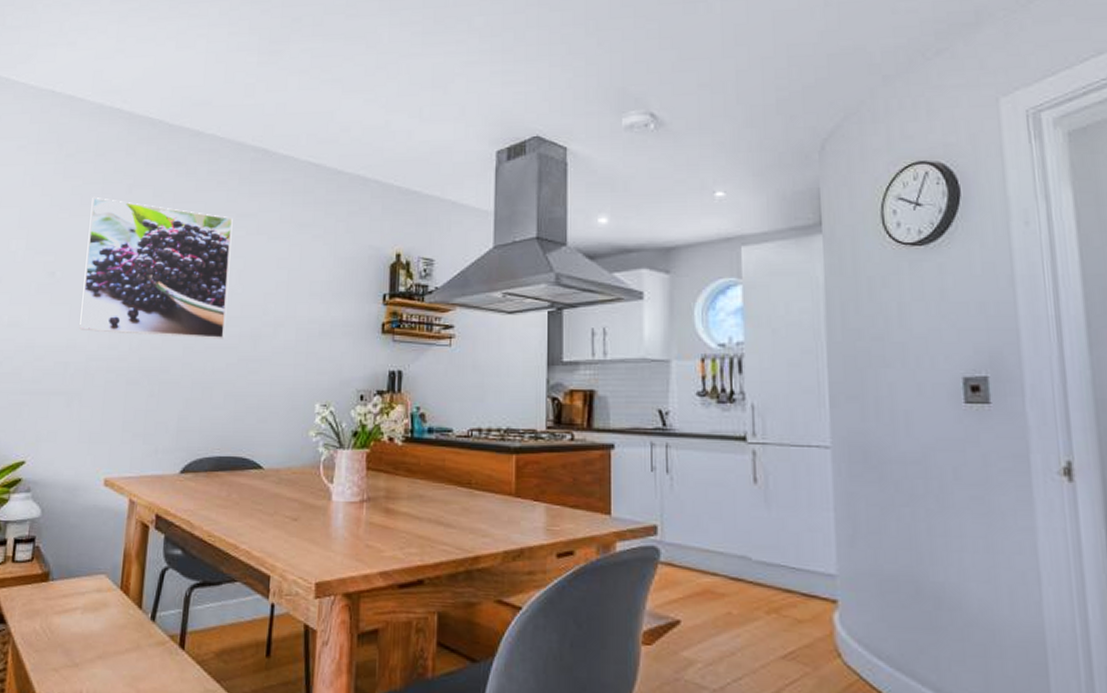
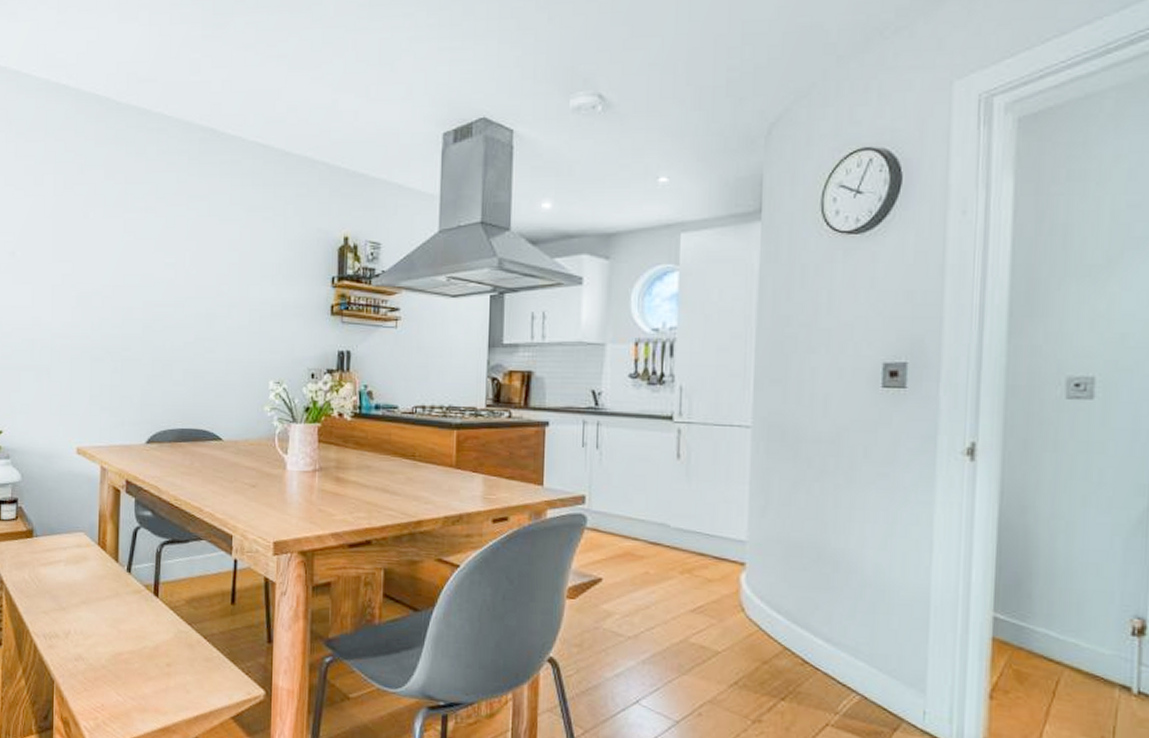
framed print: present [79,198,233,339] -> none [43,177,184,319]

